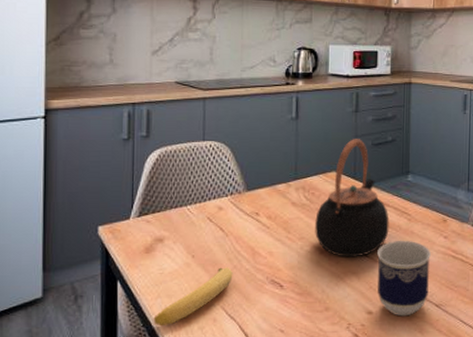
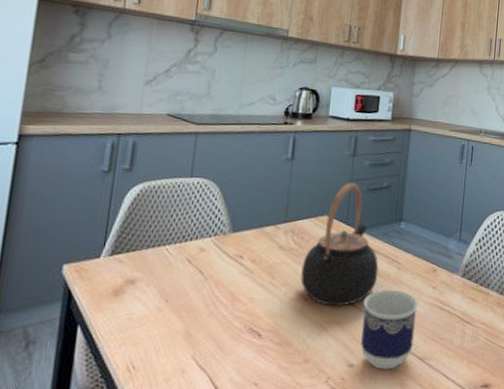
banana: present [153,267,233,327] -> none [114,313,209,378]

